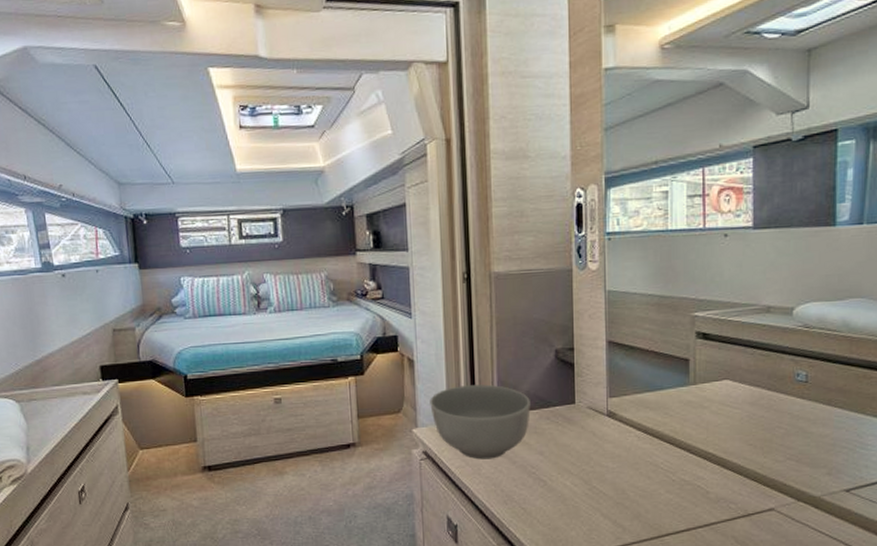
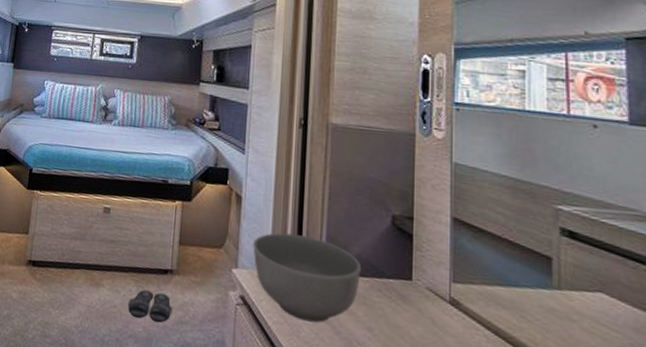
slippers: none [316,466,360,493] -> present [128,289,173,323]

